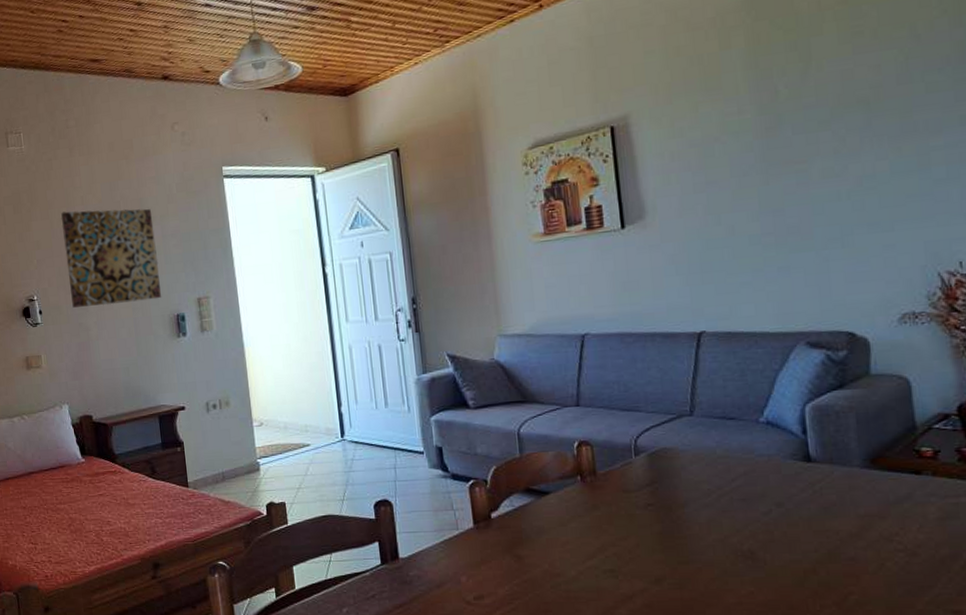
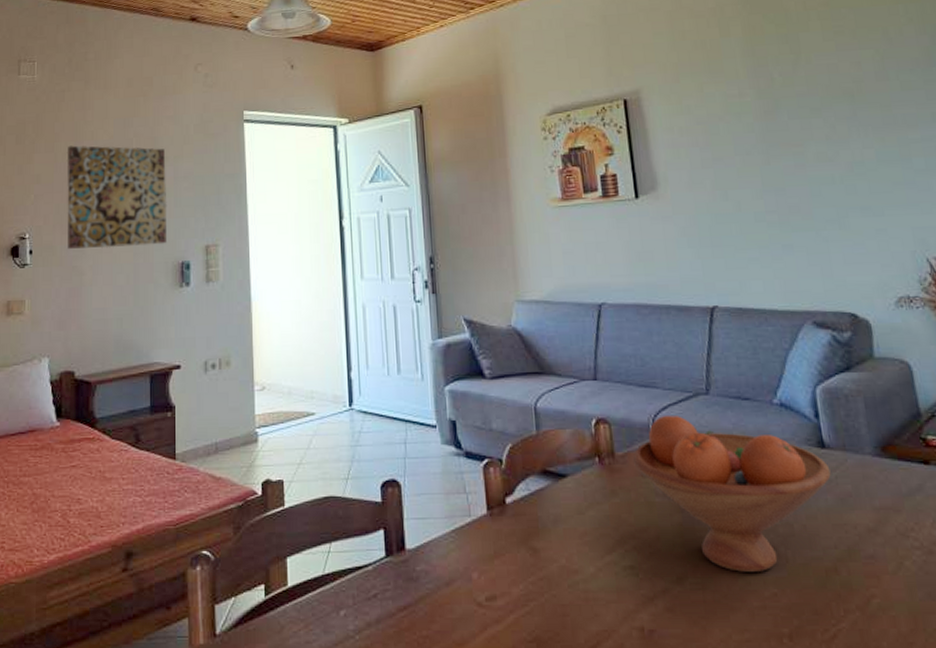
fruit bowl: none [614,435,815,573] -> present [632,414,831,572]

